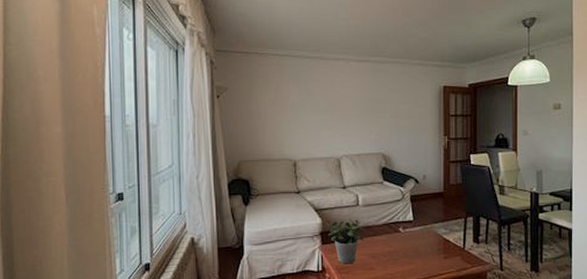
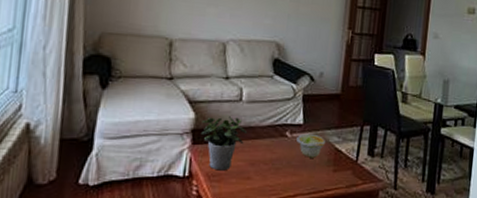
bowl: none [409,228,434,248] -> present [296,133,325,158]

